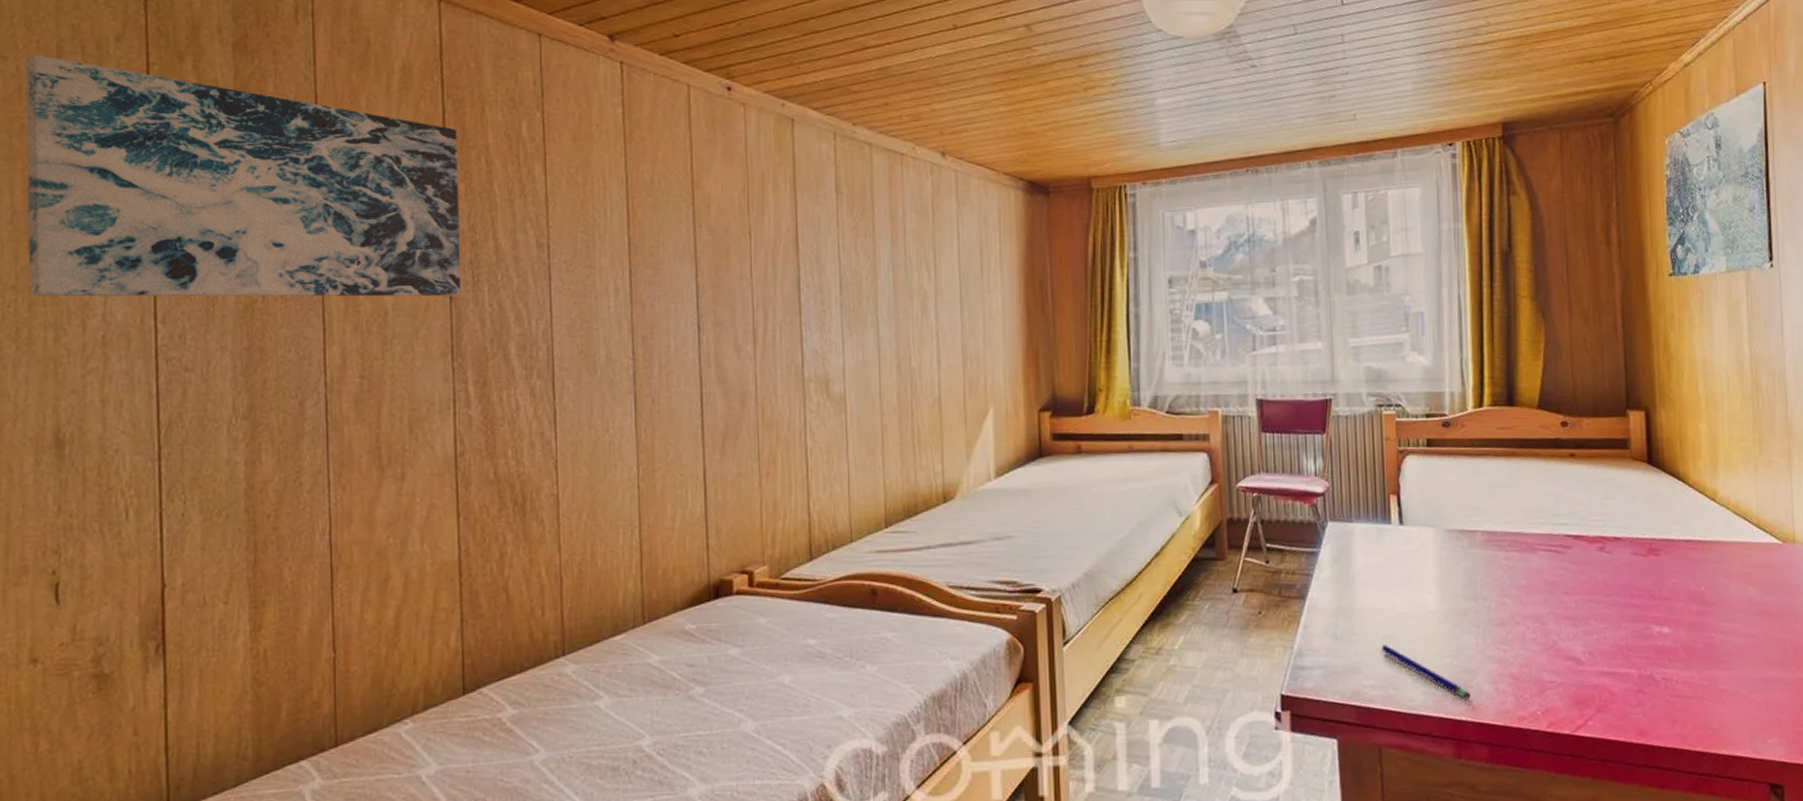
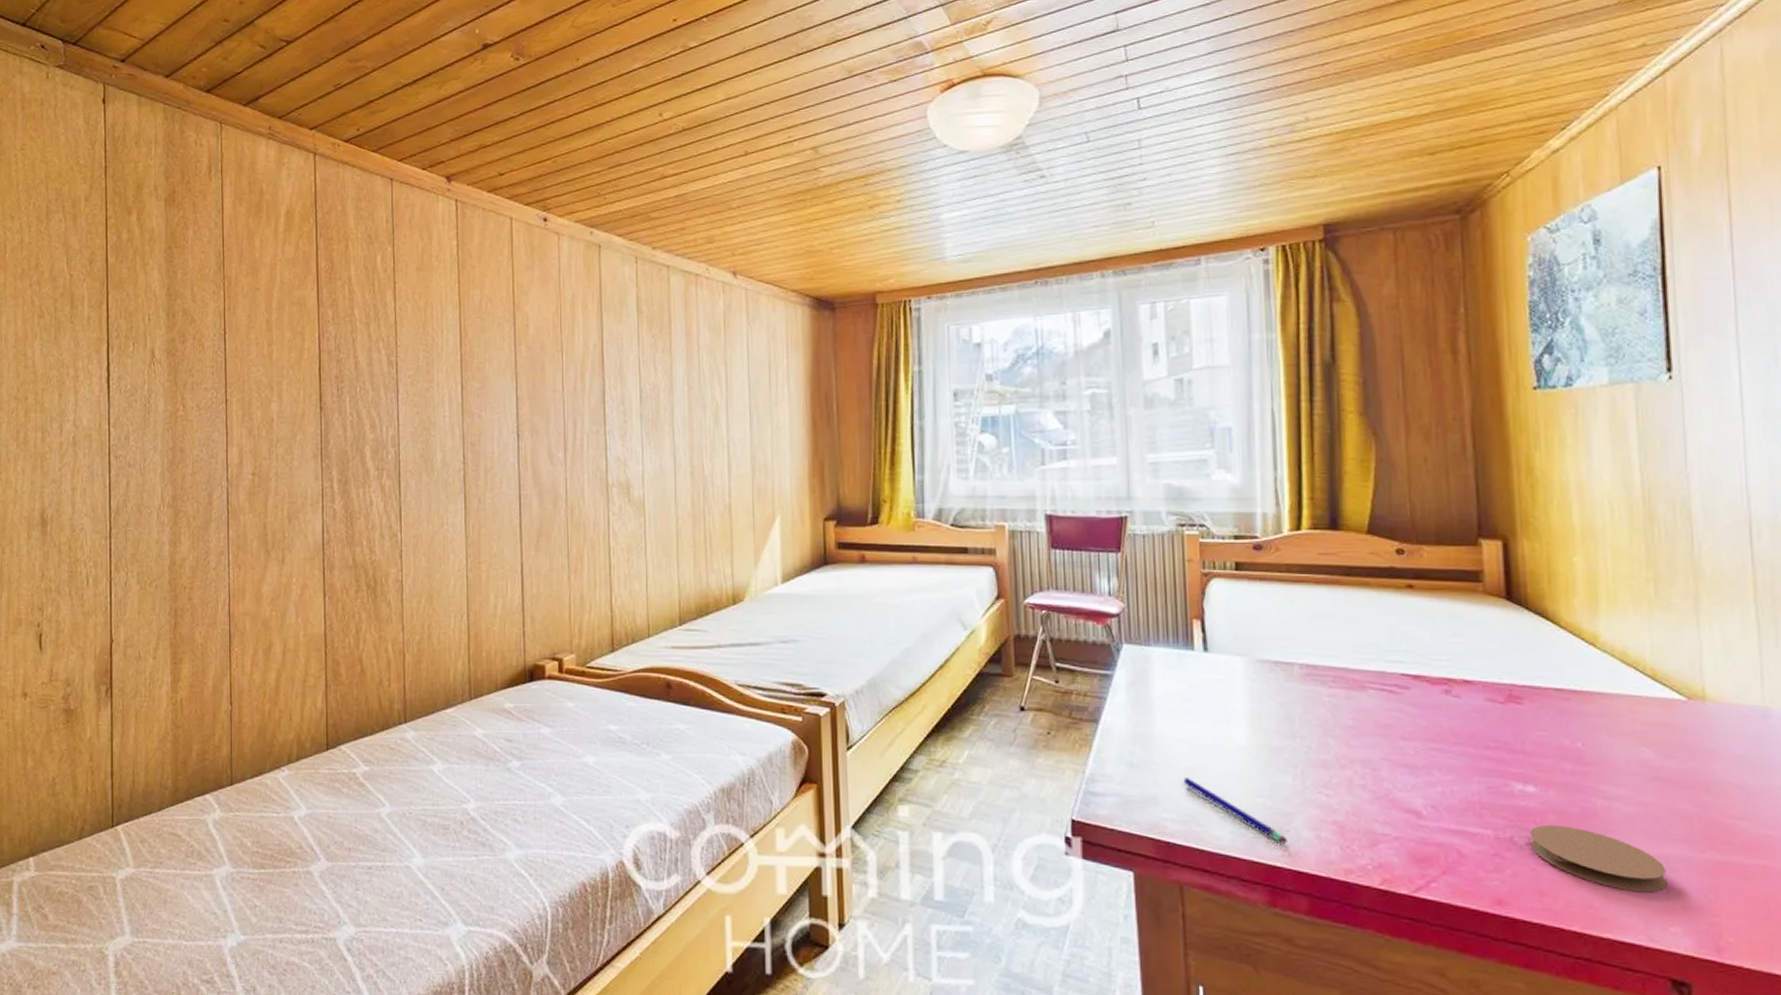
wall art: present [25,55,462,297] -> none [26,214,329,407]
coaster: none [1665,659,1767,712] -> present [1530,824,1668,893]

